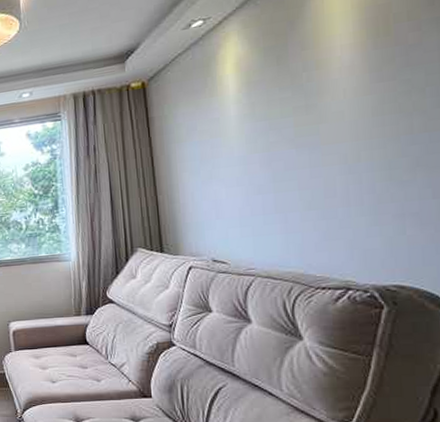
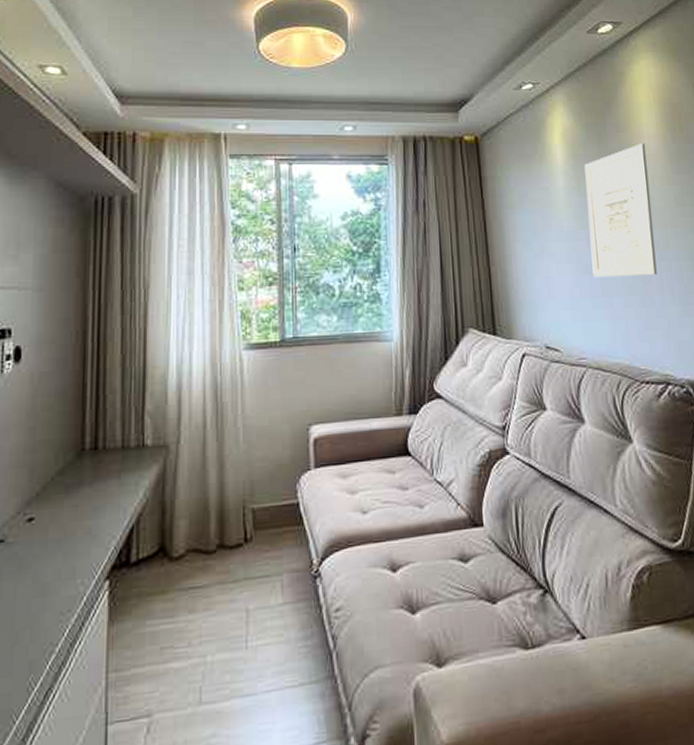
wall art: none [260,56,343,197] -> present [584,143,657,278]

